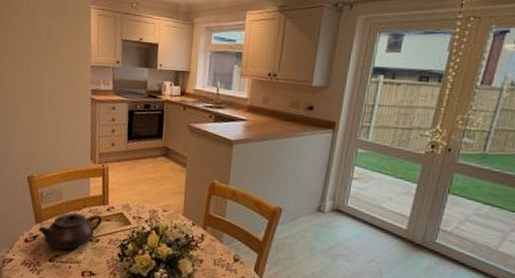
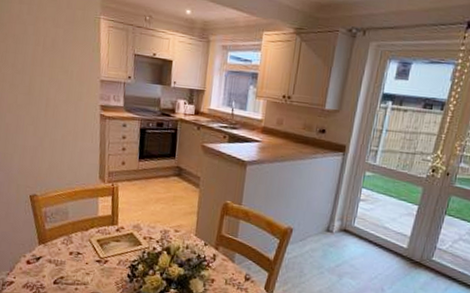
teapot: present [38,212,102,250] -> none [41,233,111,272]

